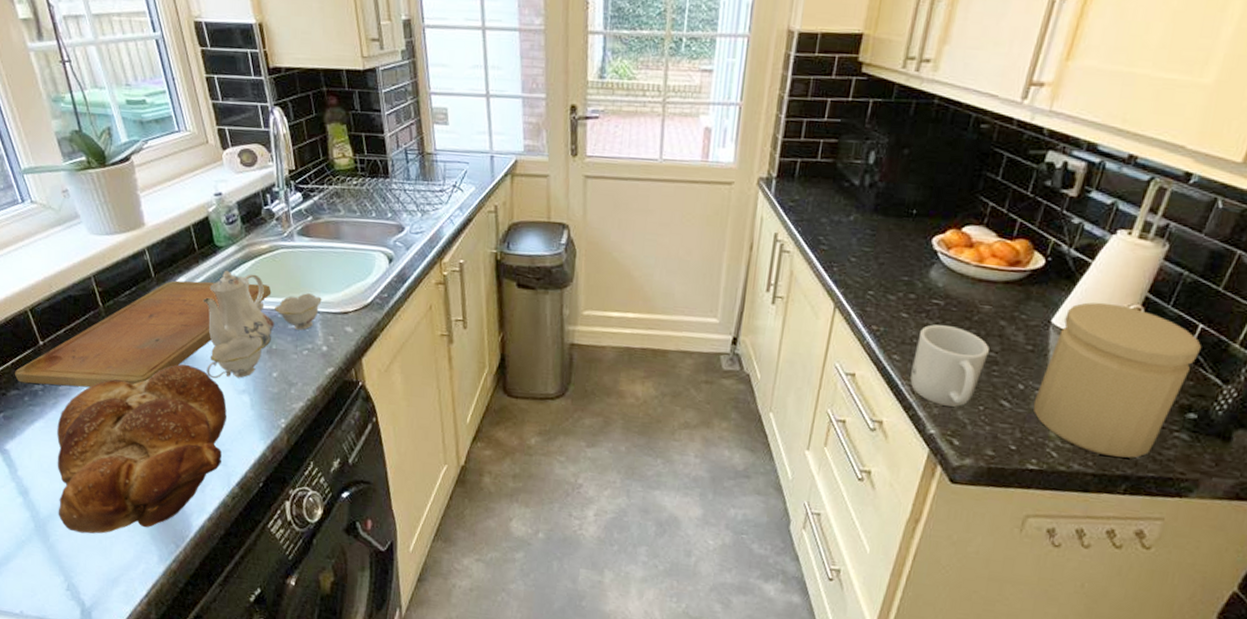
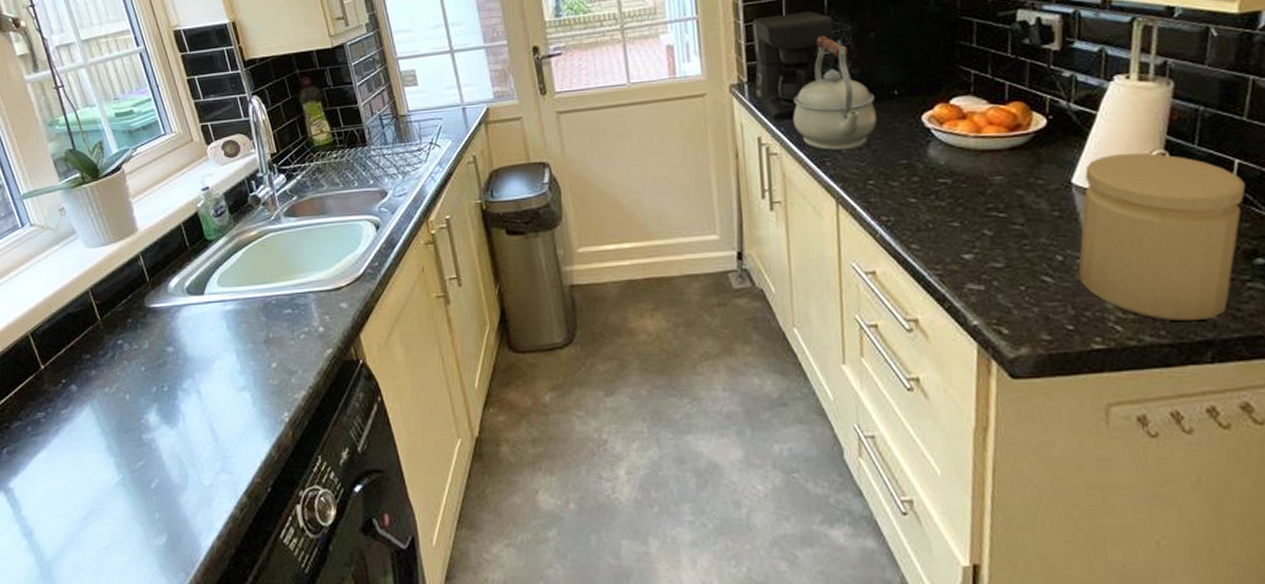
cutting board: present [14,280,272,388] -> none [17,272,264,413]
bread loaf: present [57,364,227,534] -> none [60,367,229,573]
tea set: present [203,270,322,379] -> none [197,263,314,379]
coffee maker: none [781,115,873,221] -> present [751,11,834,121]
kettle: none [811,144,893,259] -> present [792,36,877,151]
mug: present [910,324,989,407] -> none [933,203,1014,292]

